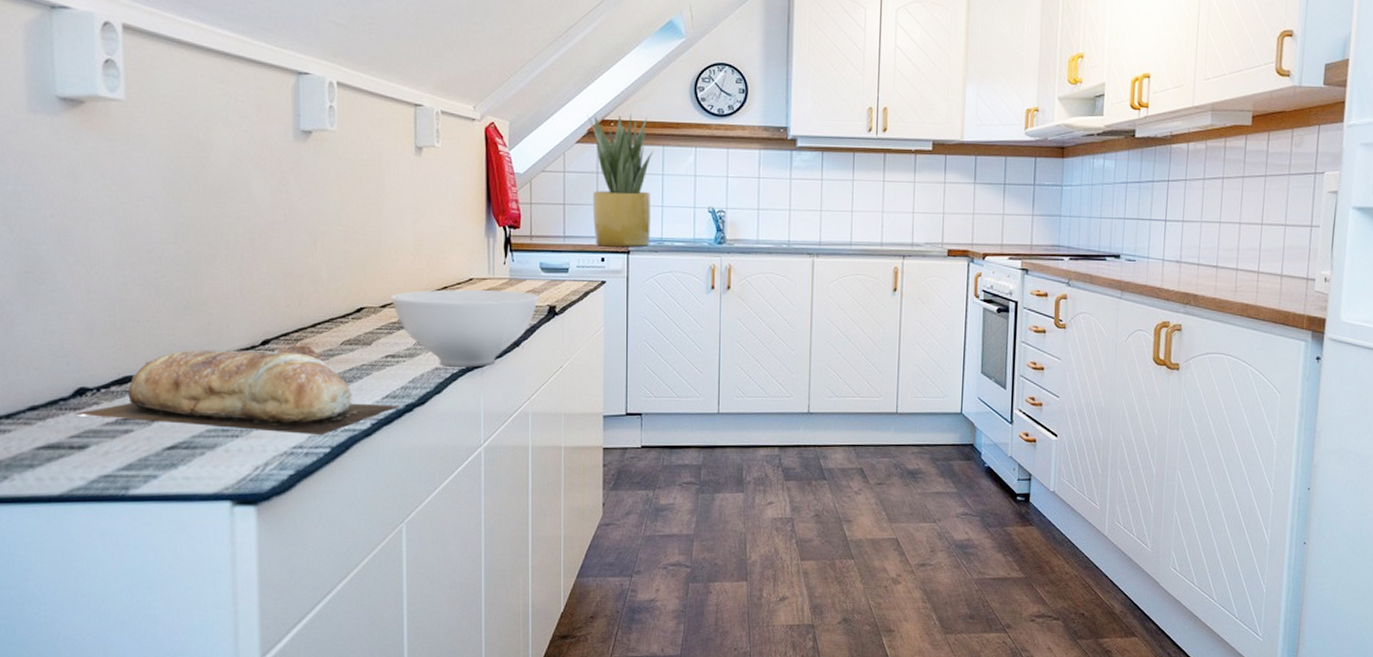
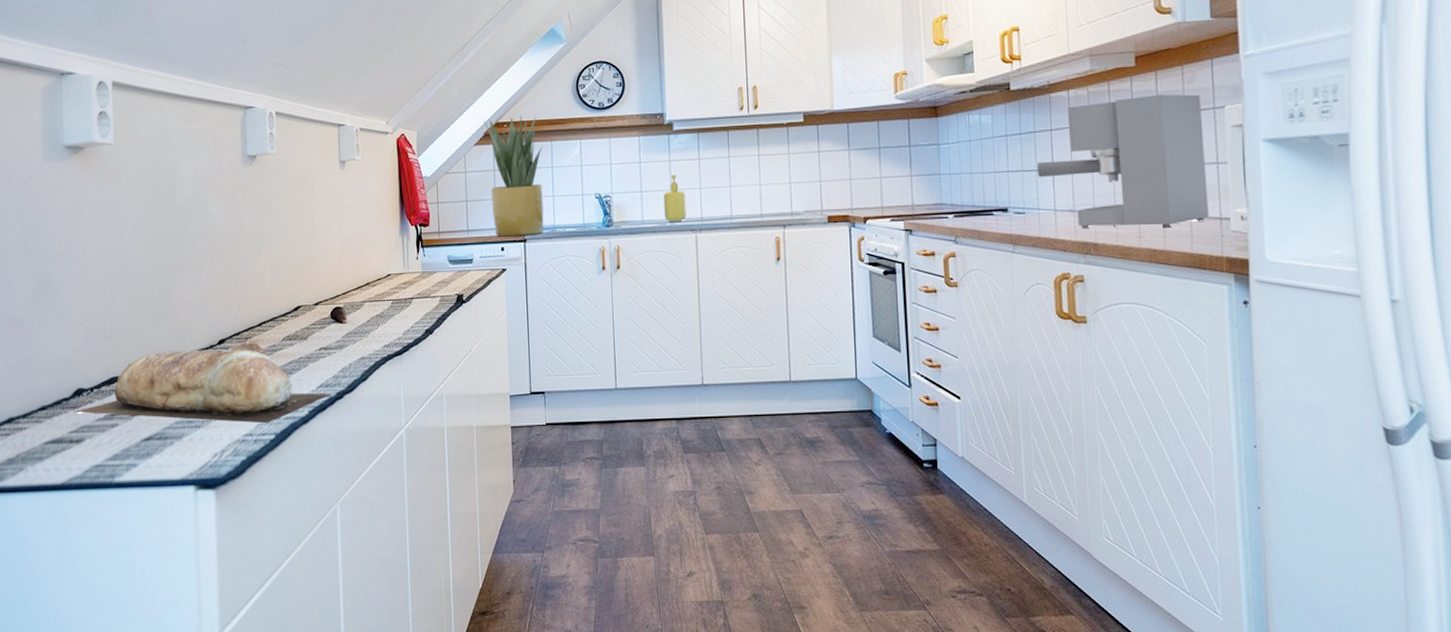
bowl: present [390,289,539,368] -> none [322,283,448,356]
soap dispenser: none [781,194,805,244] -> present [663,174,687,221]
coffee maker: none [1150,155,1305,285] -> present [1036,94,1209,230]

